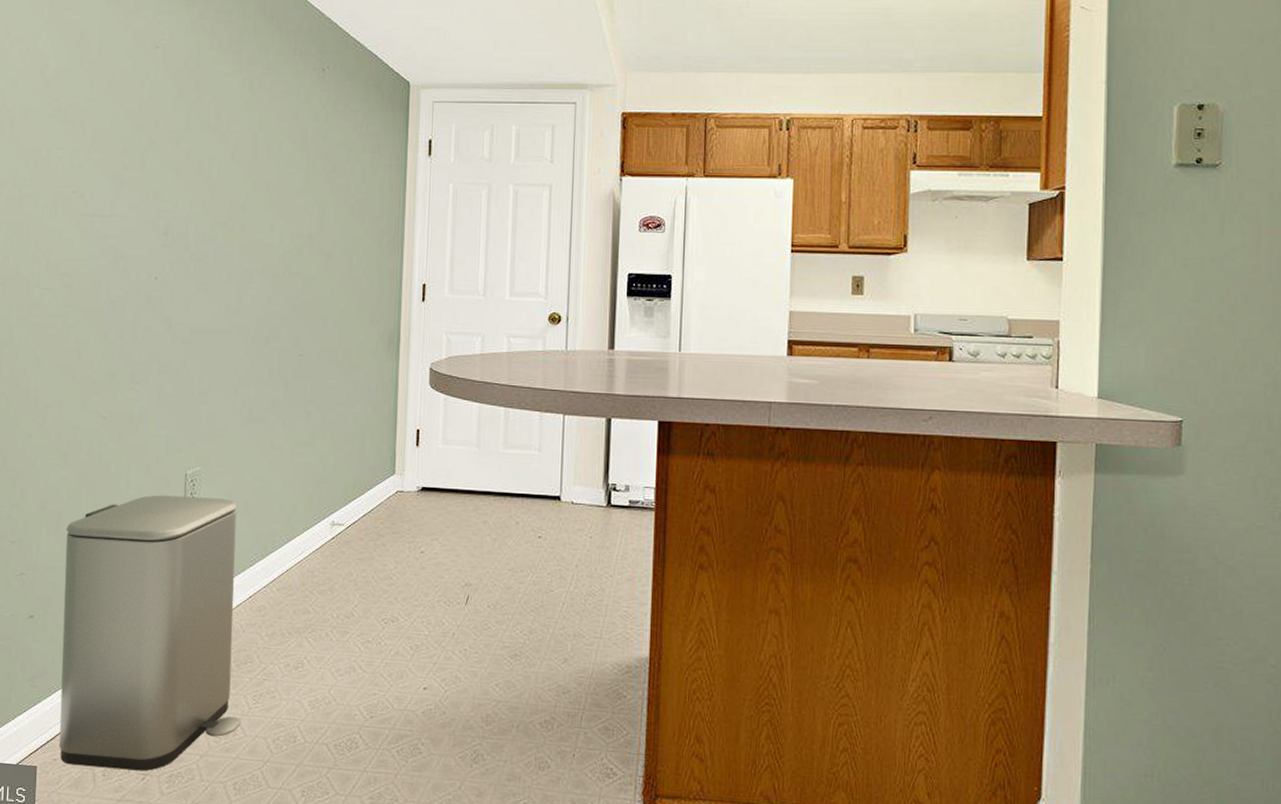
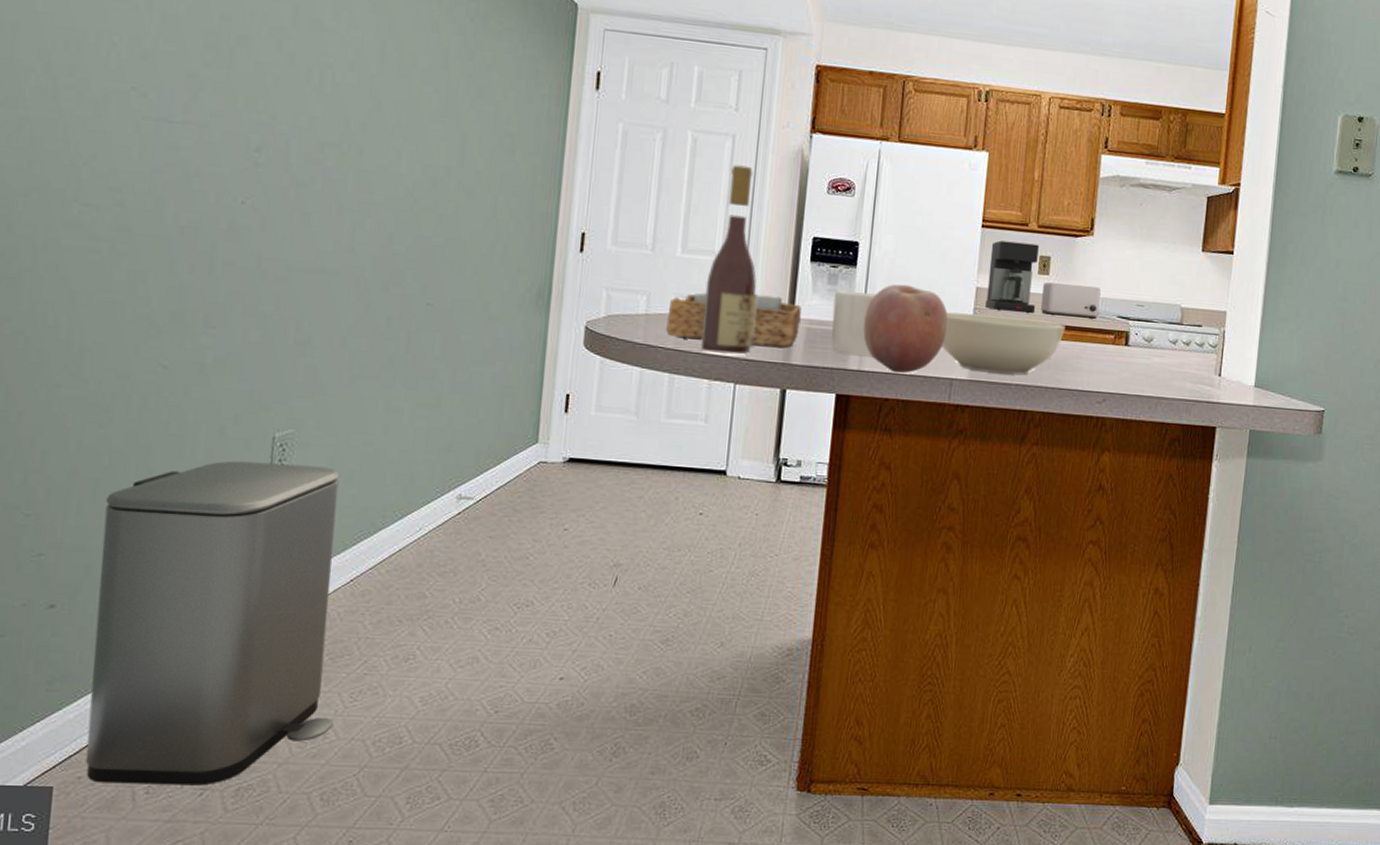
napkin holder: none [500,331,621,379] -> present [666,292,802,348]
wine bottle: none [531,212,580,387] -> present [700,164,758,355]
mug: none [650,322,691,385] -> present [831,290,875,357]
fruit: none [681,312,764,399] -> present [863,284,948,374]
bowl: none [759,337,884,395] -> present [942,312,1065,374]
coffee maker: none [799,264,852,335] -> present [984,240,1039,314]
toaster: none [856,301,920,337] -> present [1040,281,1102,320]

